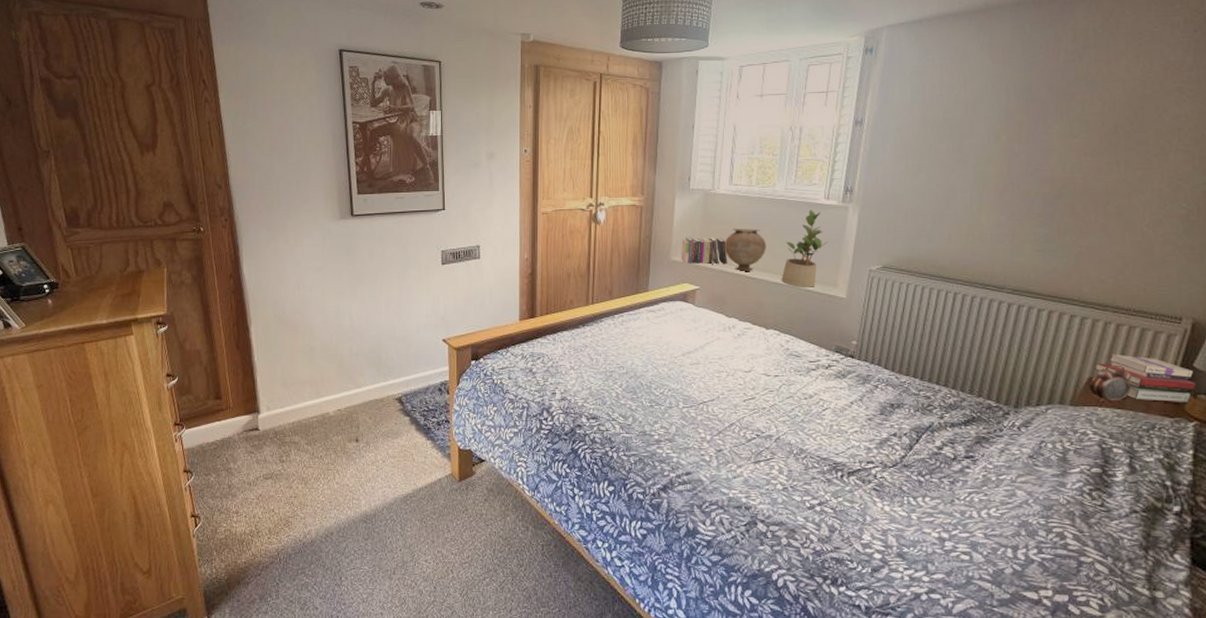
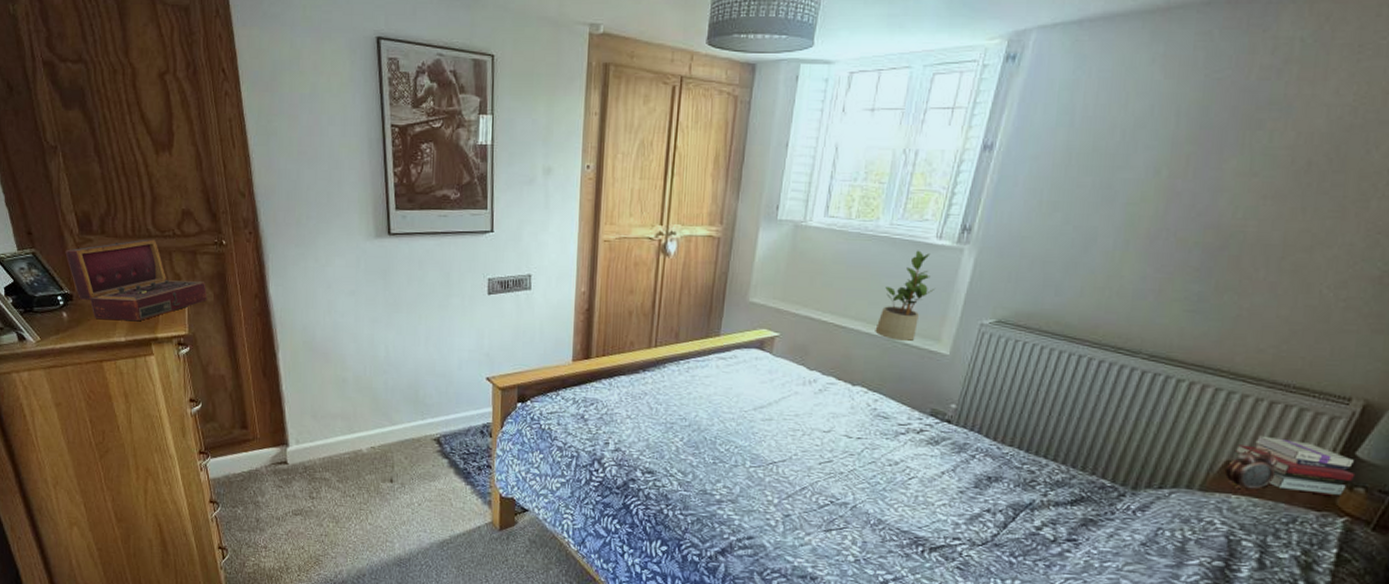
wooden box: none [53,229,186,305] -> present [65,239,208,322]
books: present [681,236,728,265] -> none [761,275,815,310]
vase: present [724,229,766,271] -> none [811,269,861,319]

